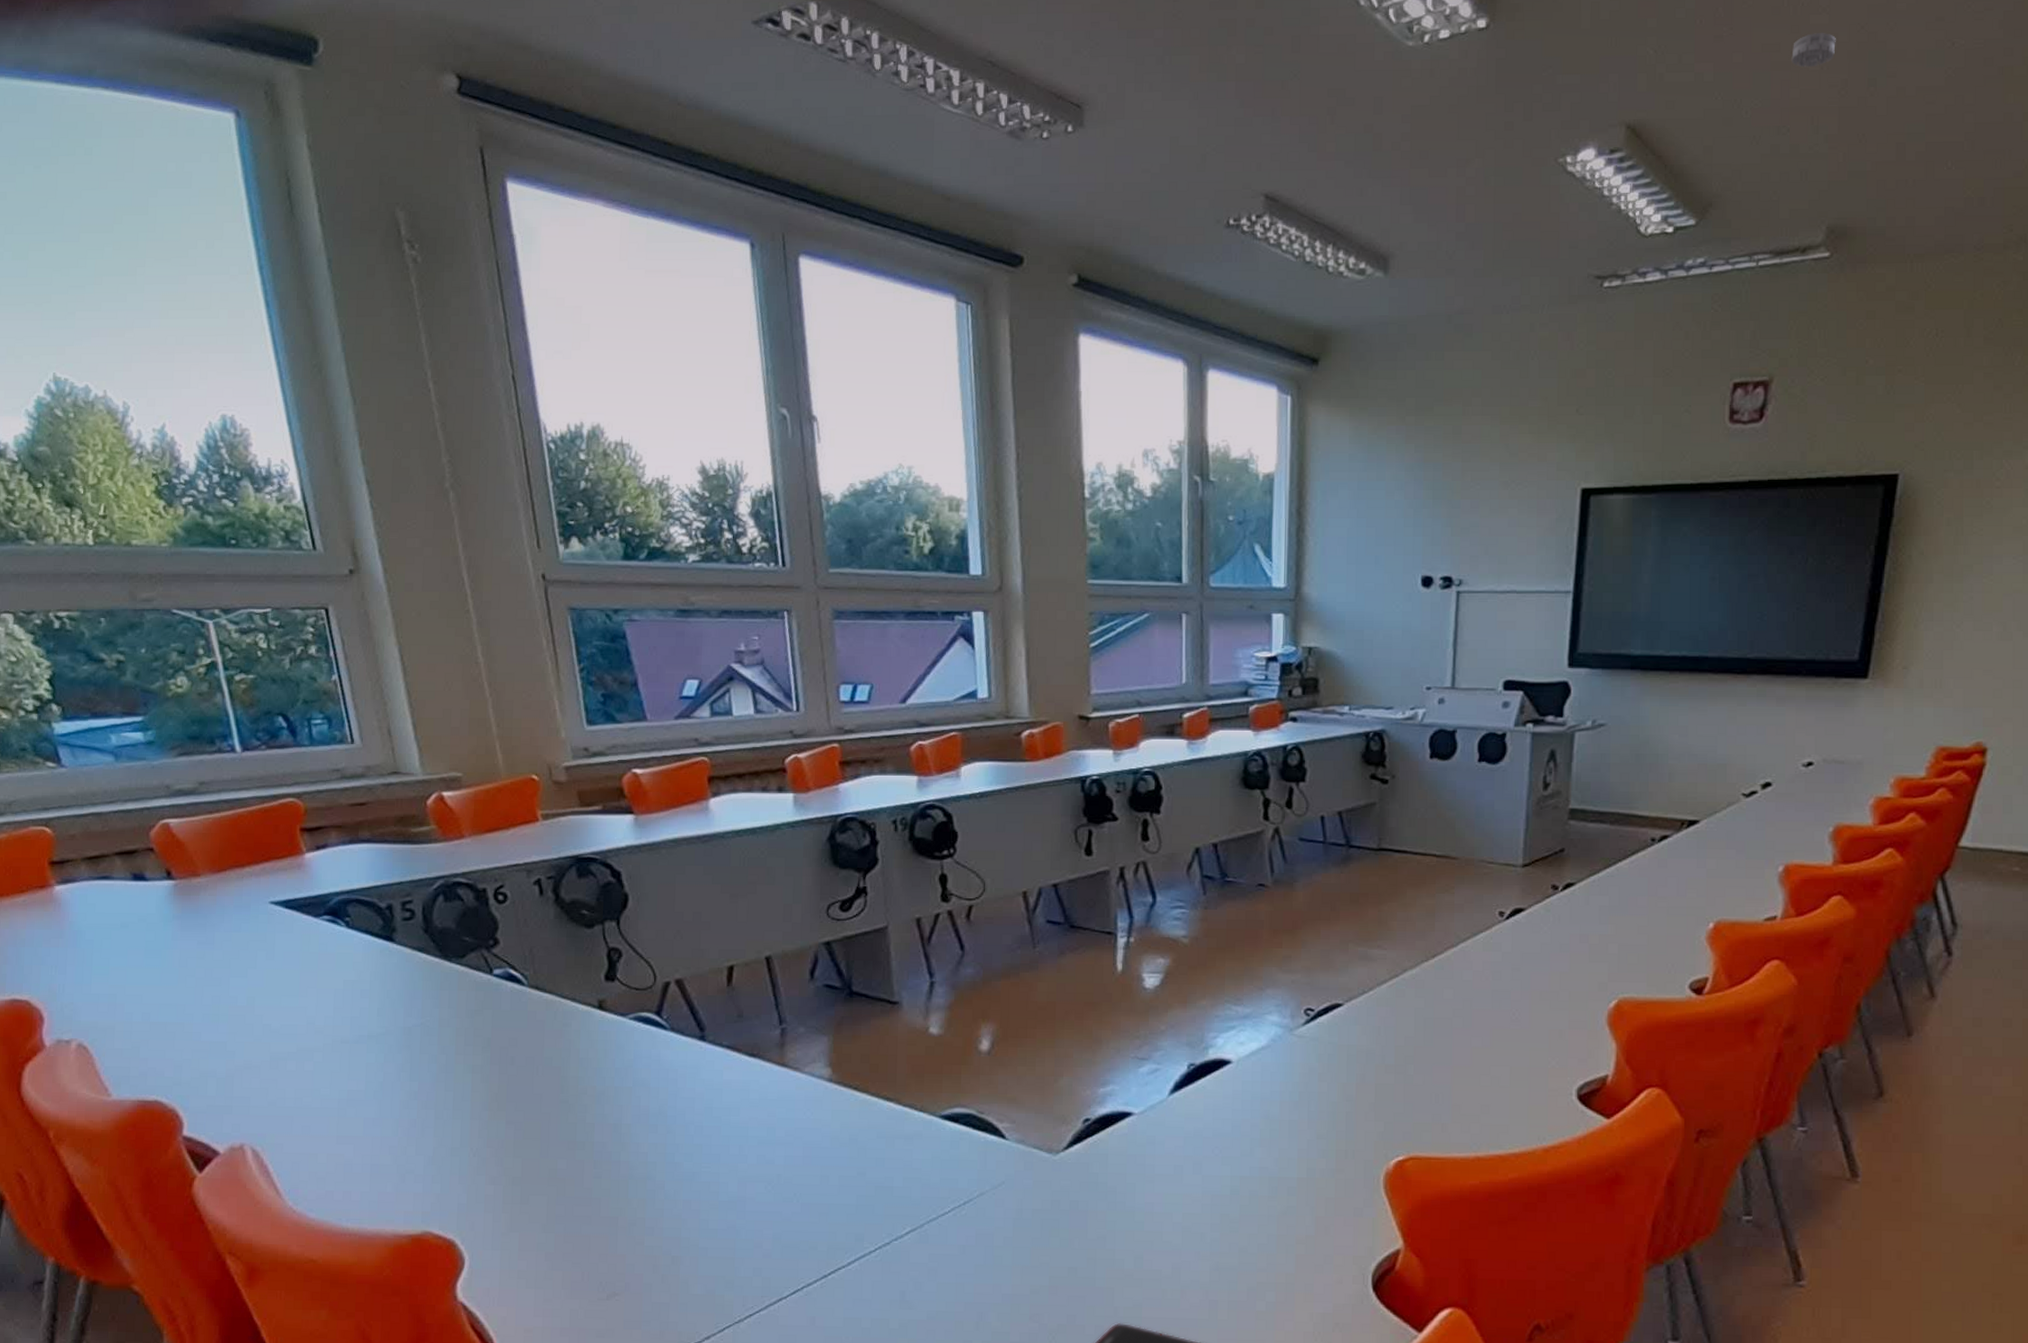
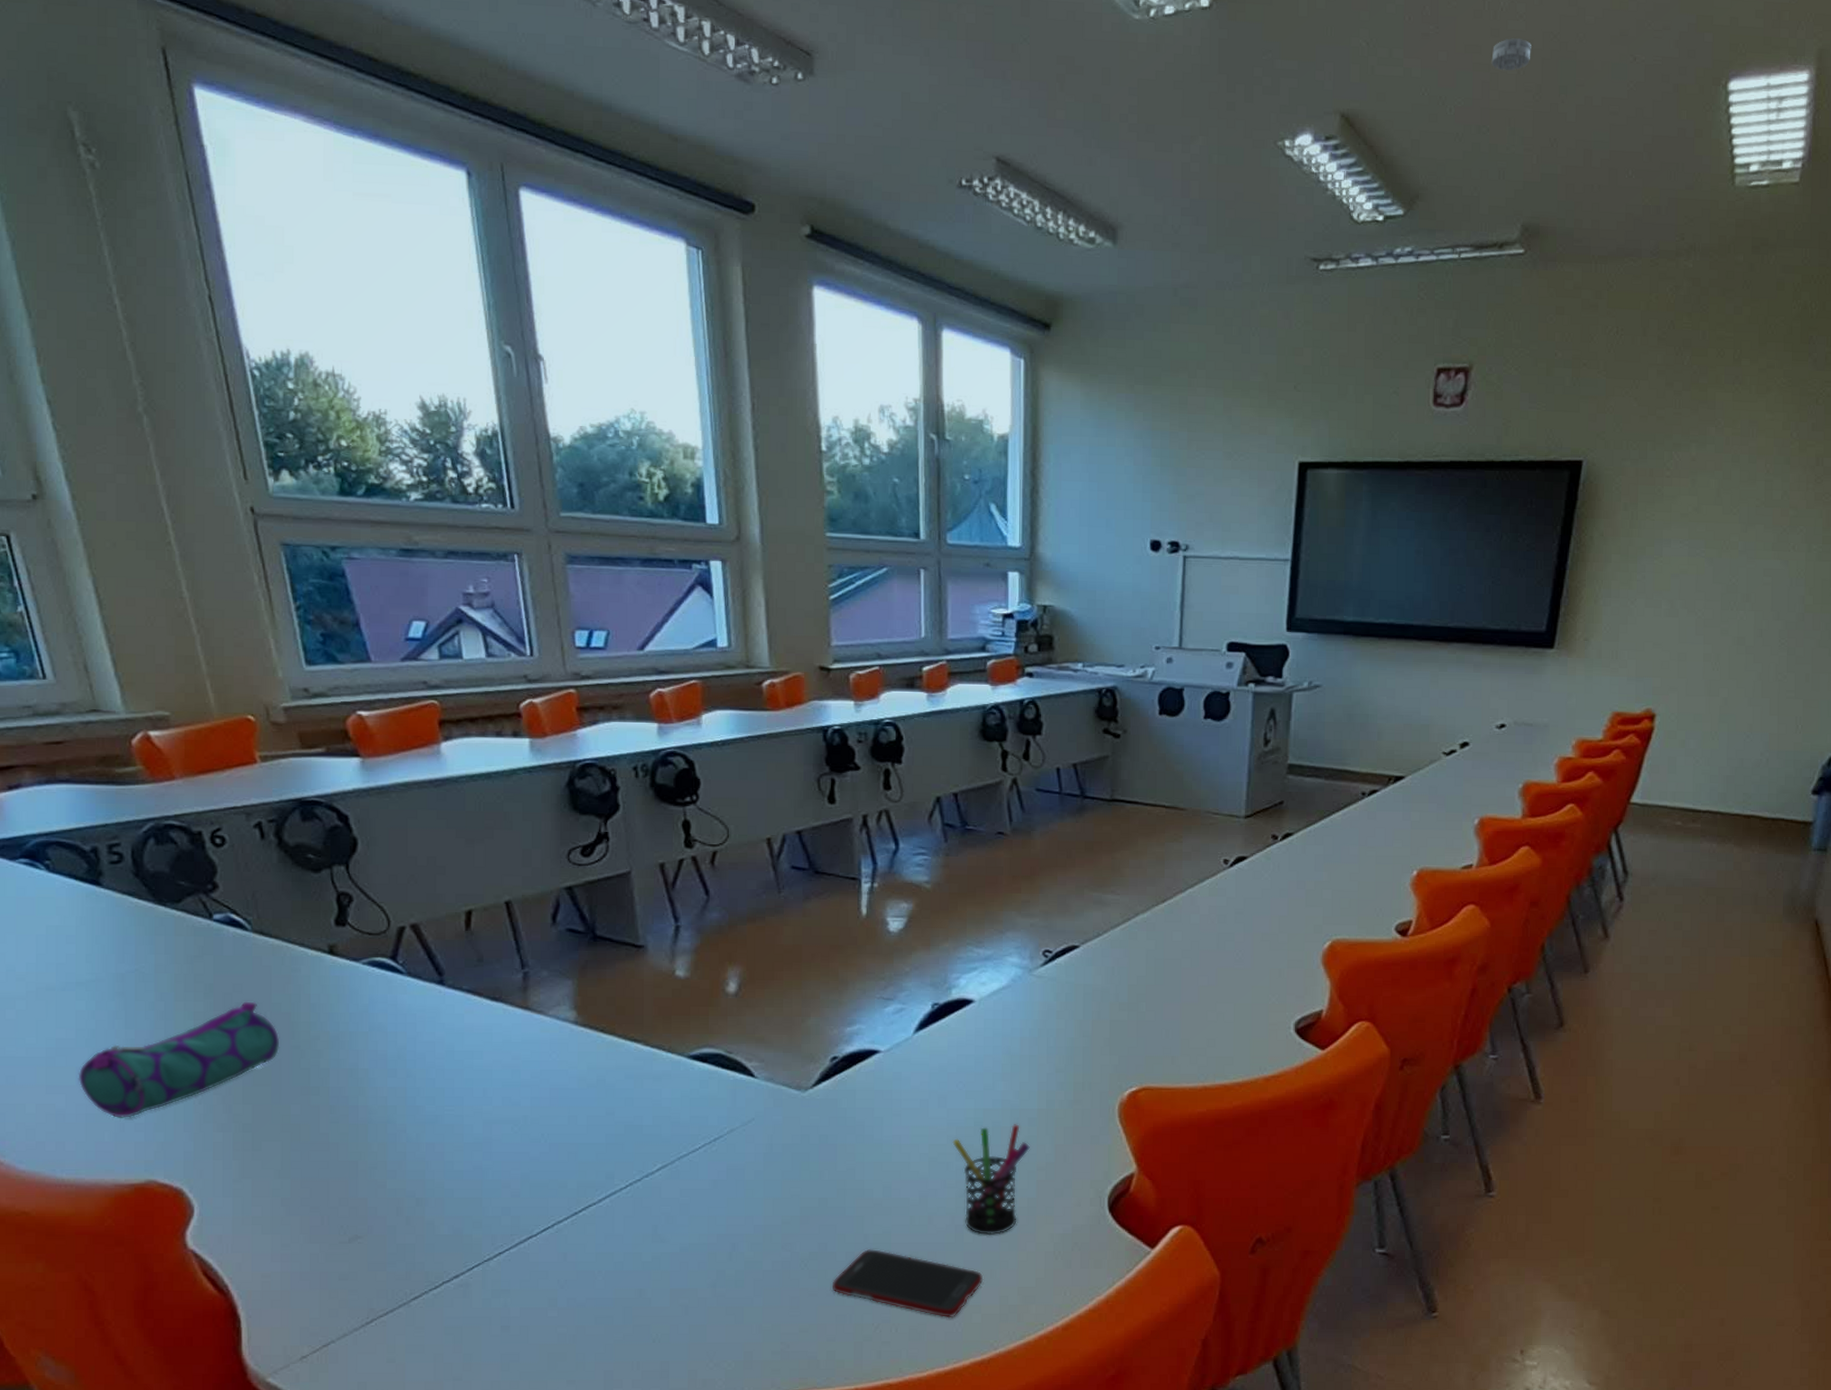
pencil case: none [365,1055,550,1169] -> present [78,1001,280,1118]
pen holder: none [1207,1192,1289,1312] -> present [952,1123,1030,1235]

